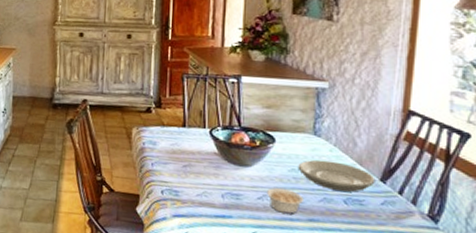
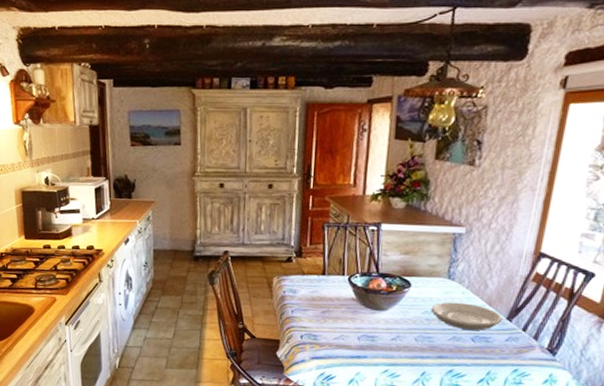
legume: present [266,187,305,214] -> none [399,328,435,353]

